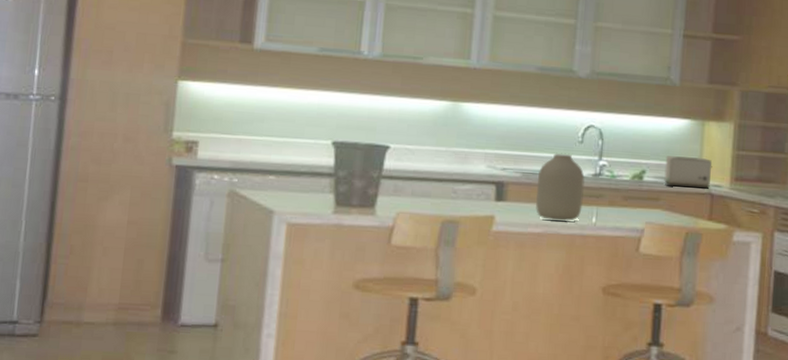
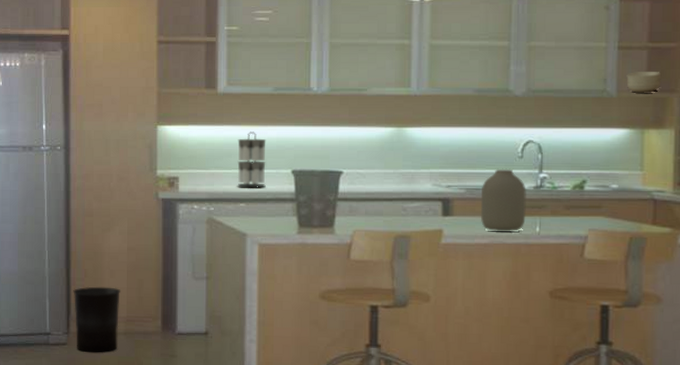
waste bin: none [50,265,115,347] -> present [73,286,121,352]
spice rack: none [267,95,306,160] -> present [237,132,266,189]
toaster: present [664,156,712,190] -> none [605,165,654,196]
bowl: none [689,61,724,85] -> present [626,71,662,94]

